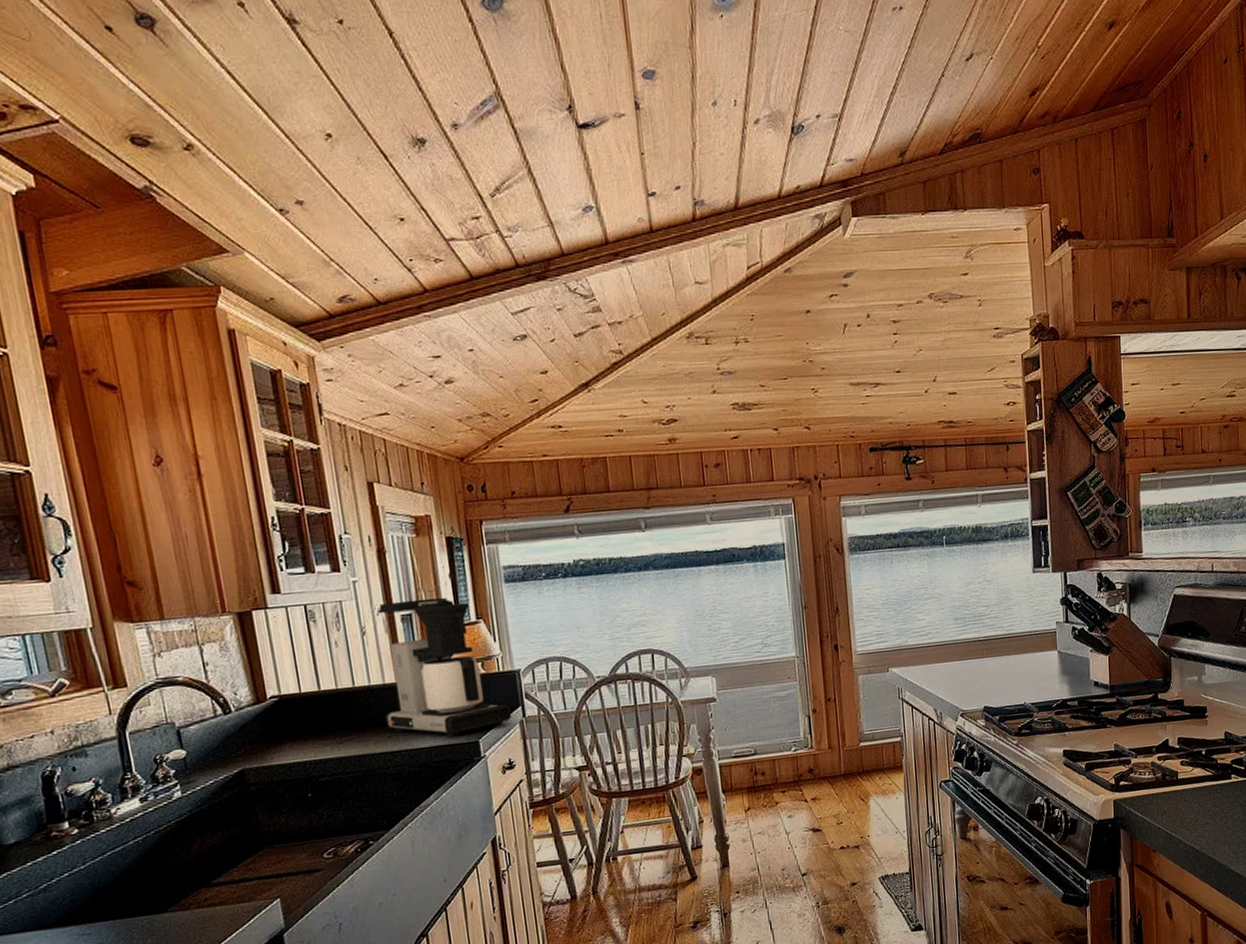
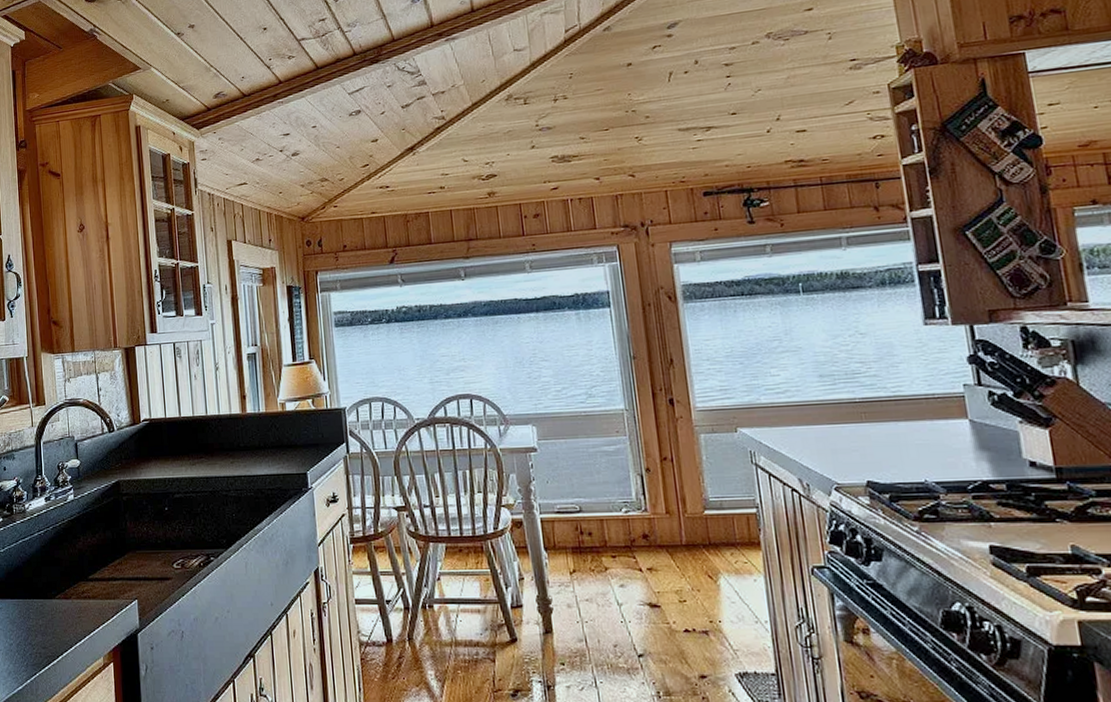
coffee maker: present [376,597,512,737] -> none [228,338,337,467]

